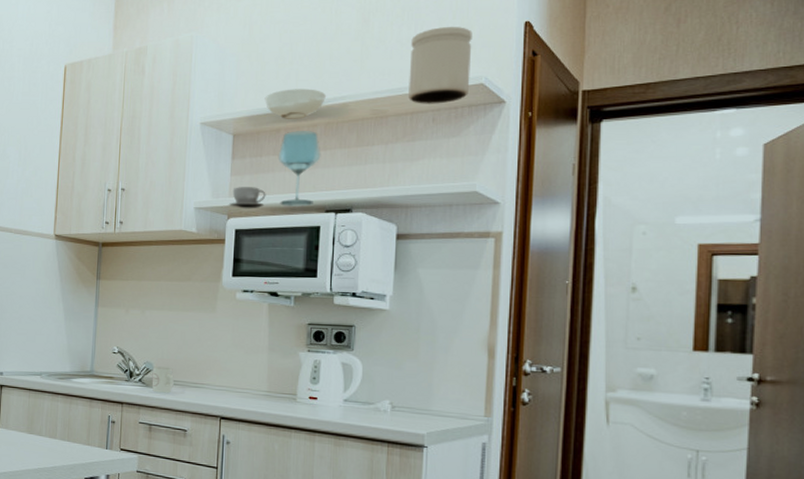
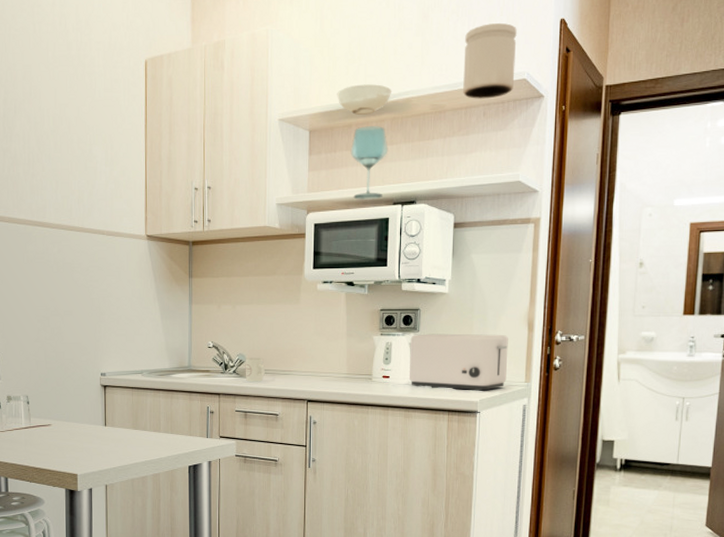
teacup: present [228,187,266,209] -> none [307,182,341,204]
toaster: none [341,353,463,422] -> present [410,333,508,391]

